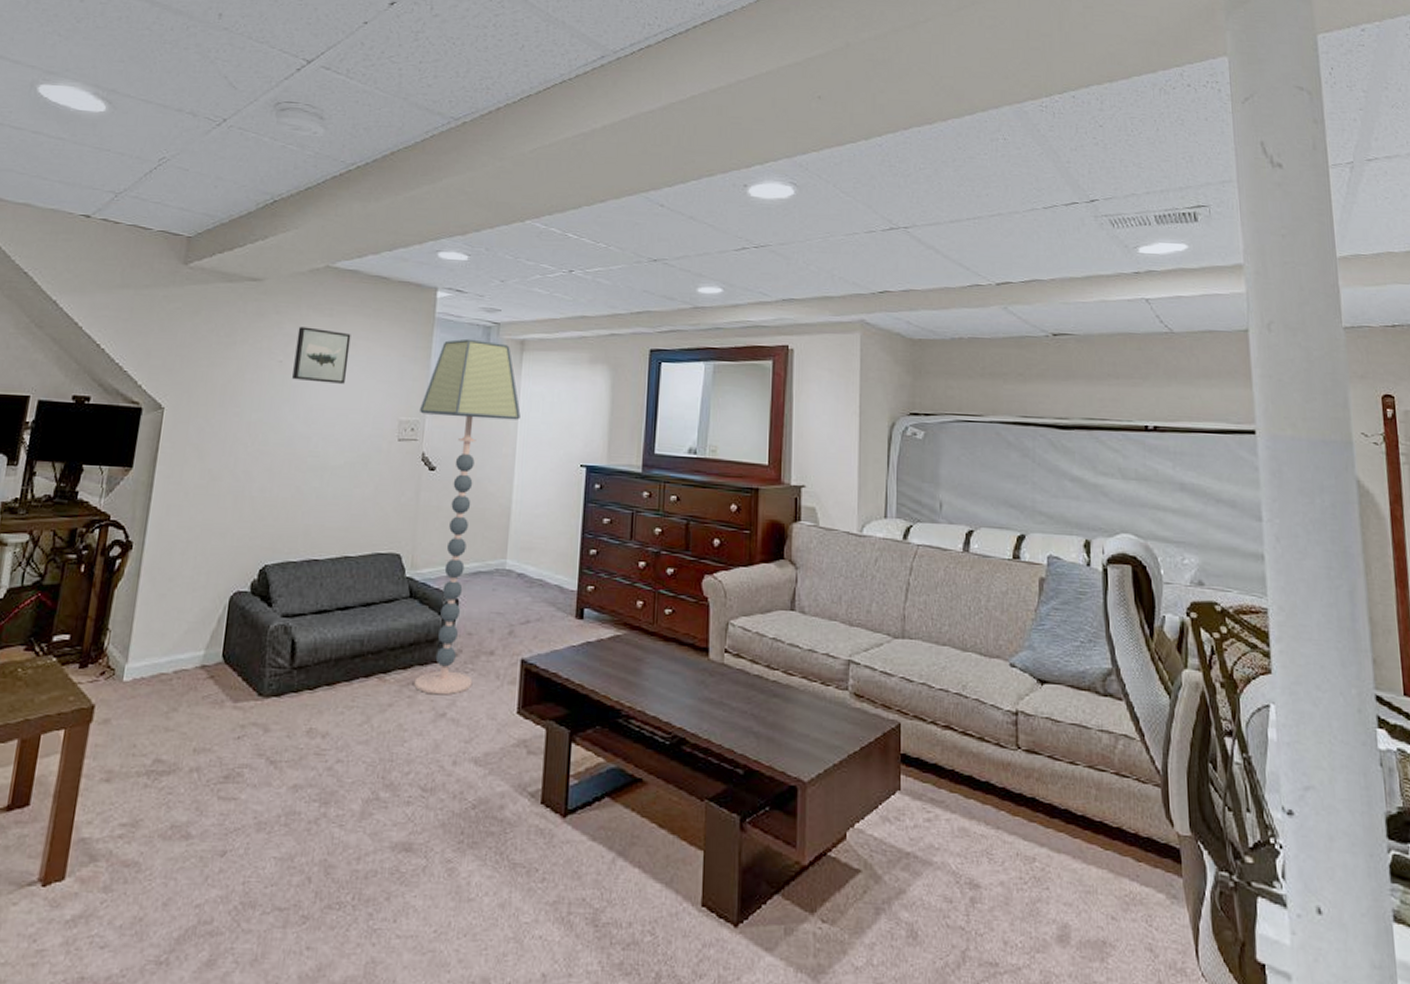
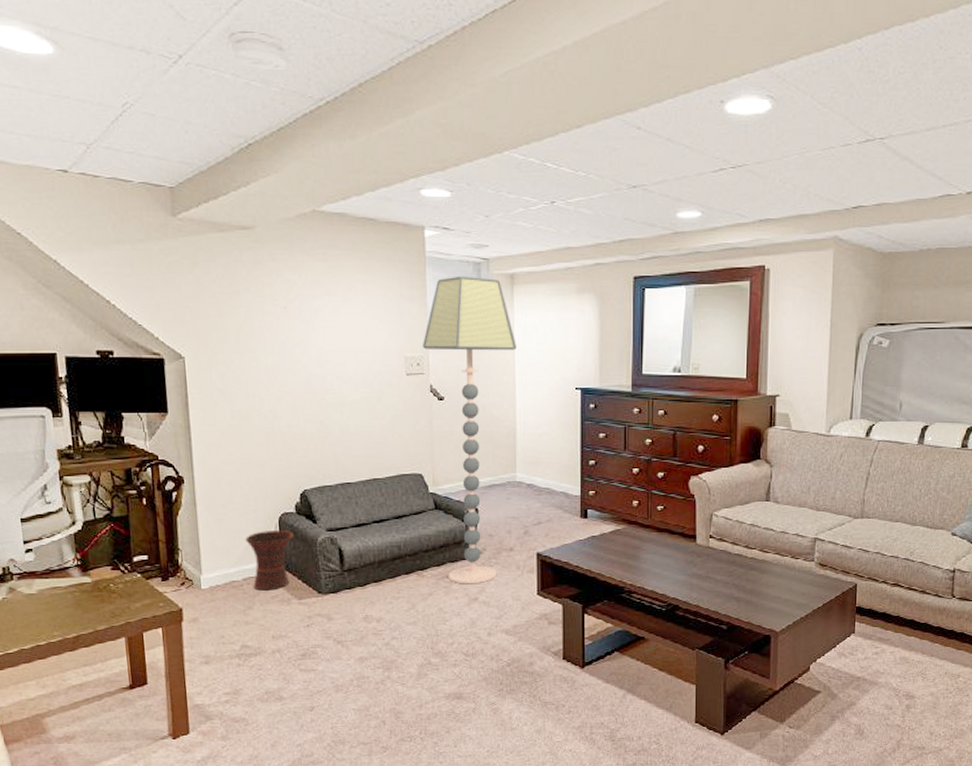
vase: none [184,612,243,688] -> present [245,531,293,591]
wall art: present [292,326,351,384] -> none [296,273,349,326]

